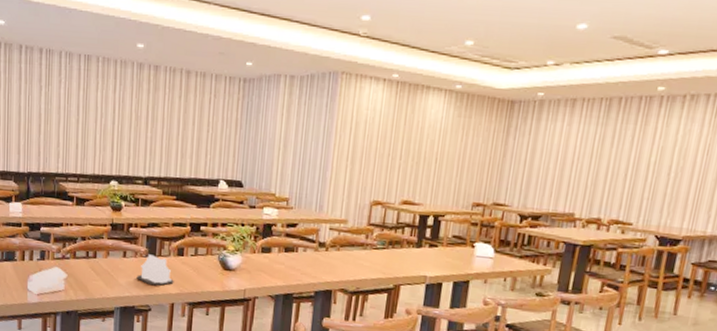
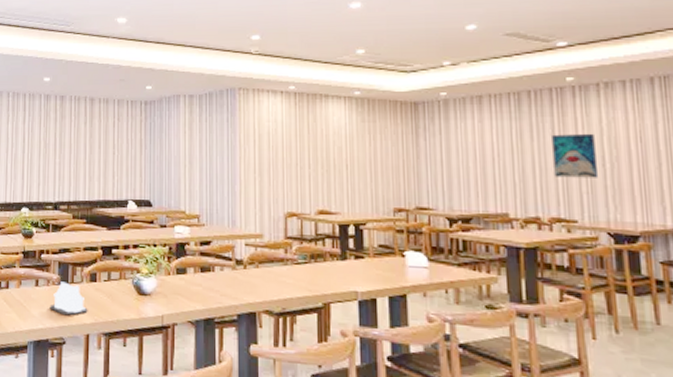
wall art: none [623,142,668,186] -> present [552,133,599,178]

